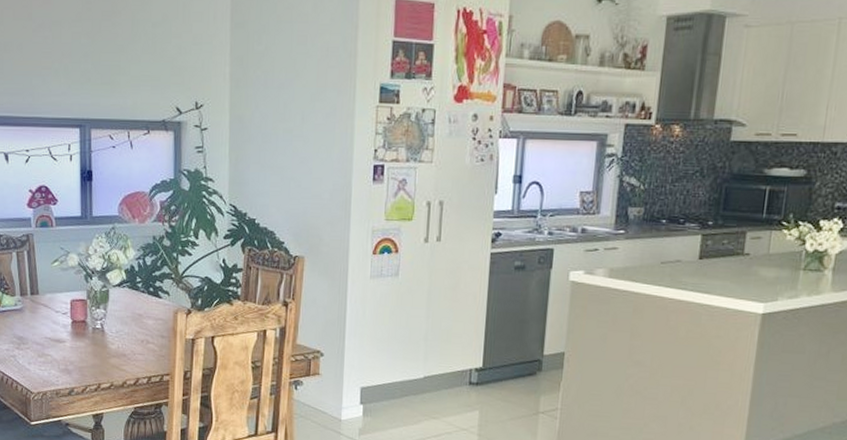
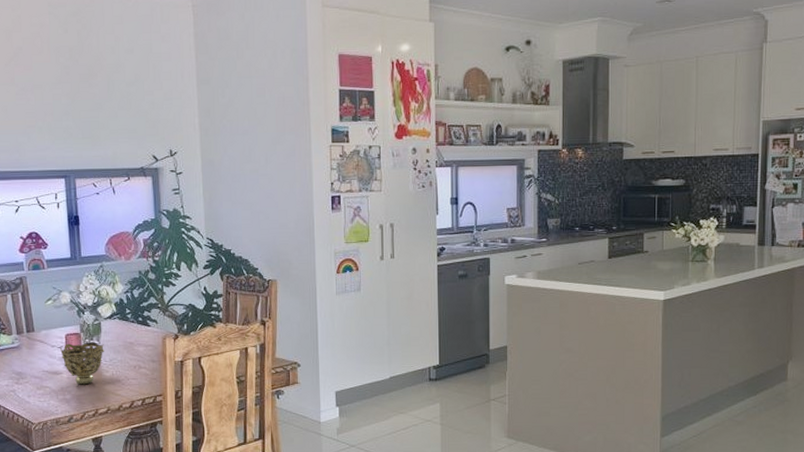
decorative bowl: none [65,310,111,356] -> present [60,342,104,385]

